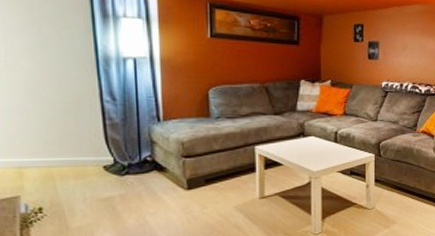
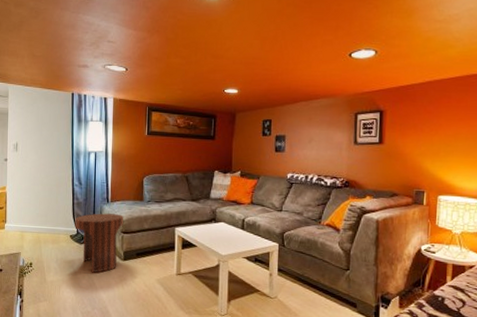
side table: none [109,135,183,210] -> present [75,213,123,273]

